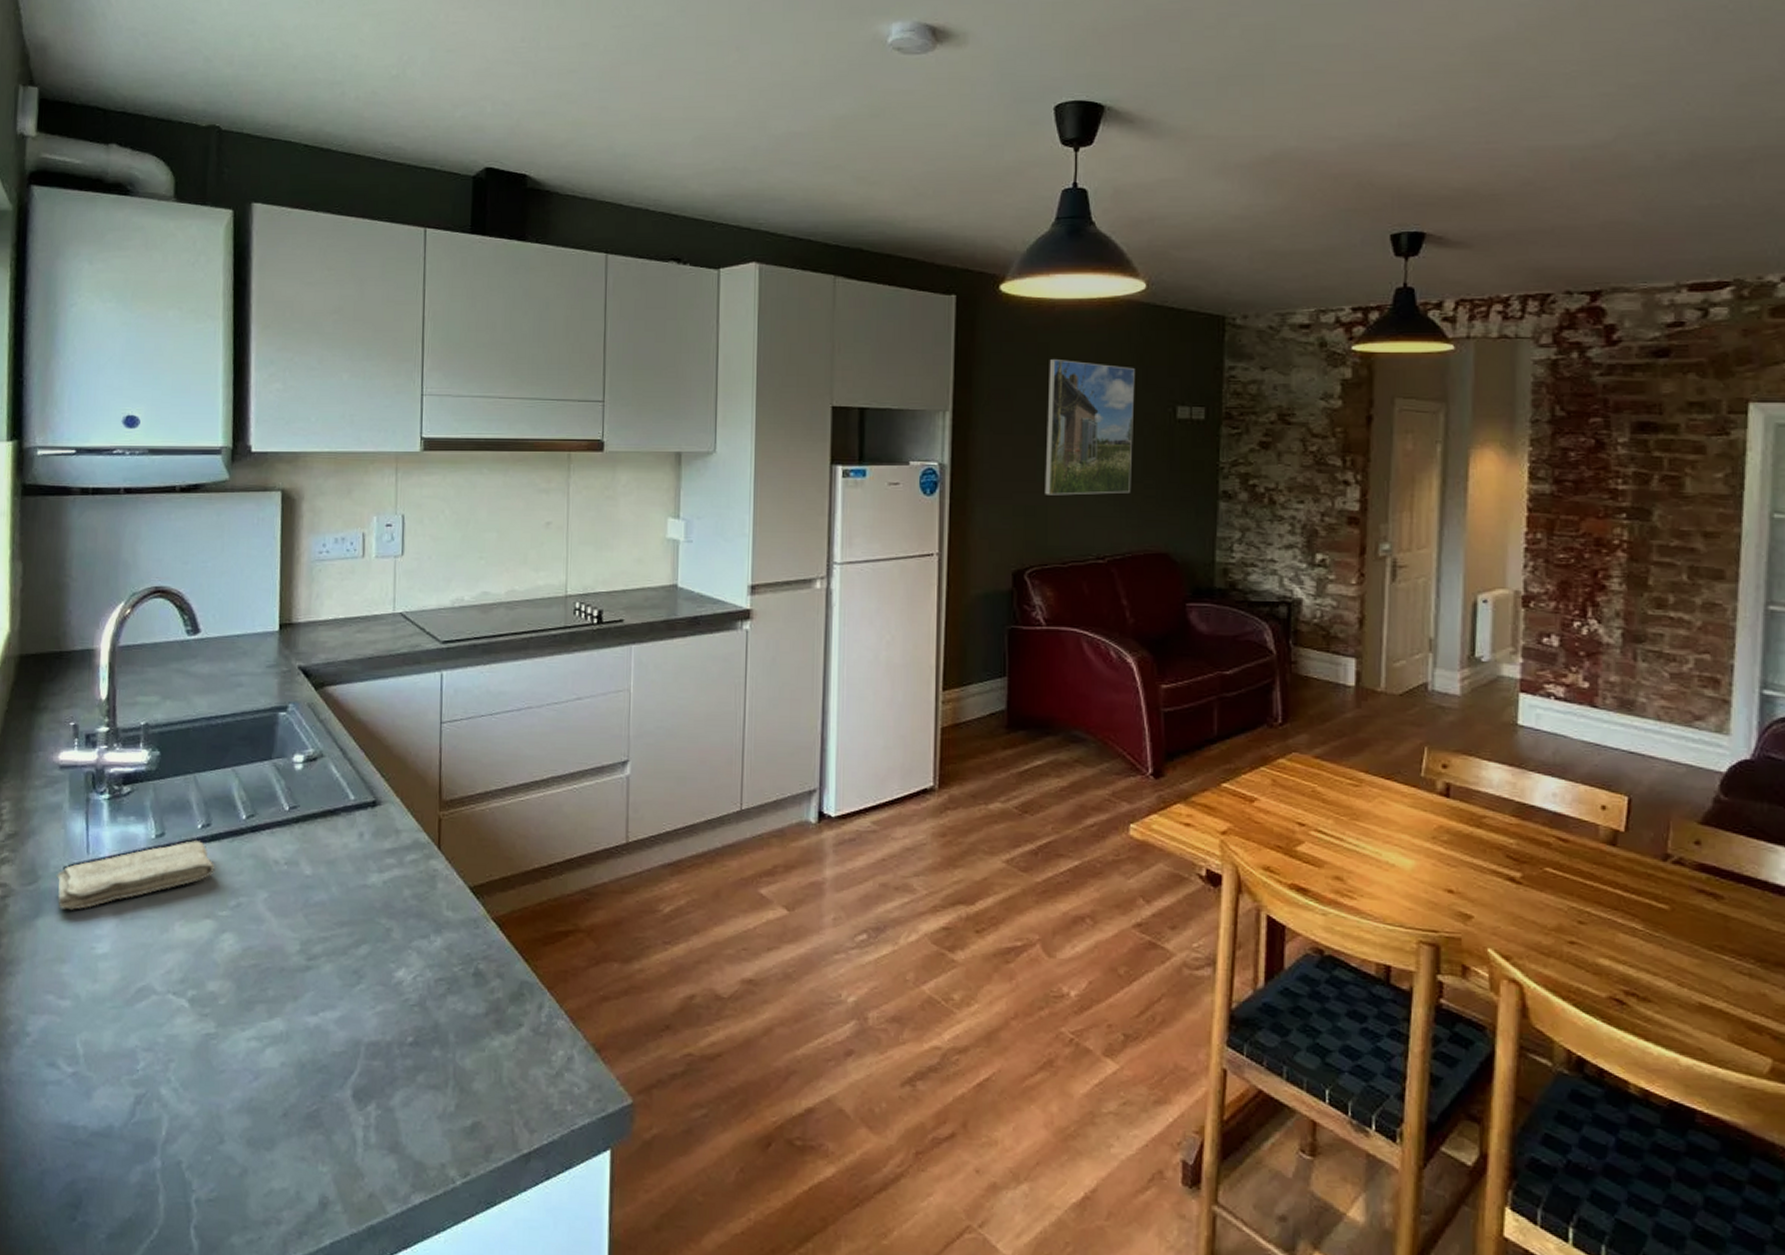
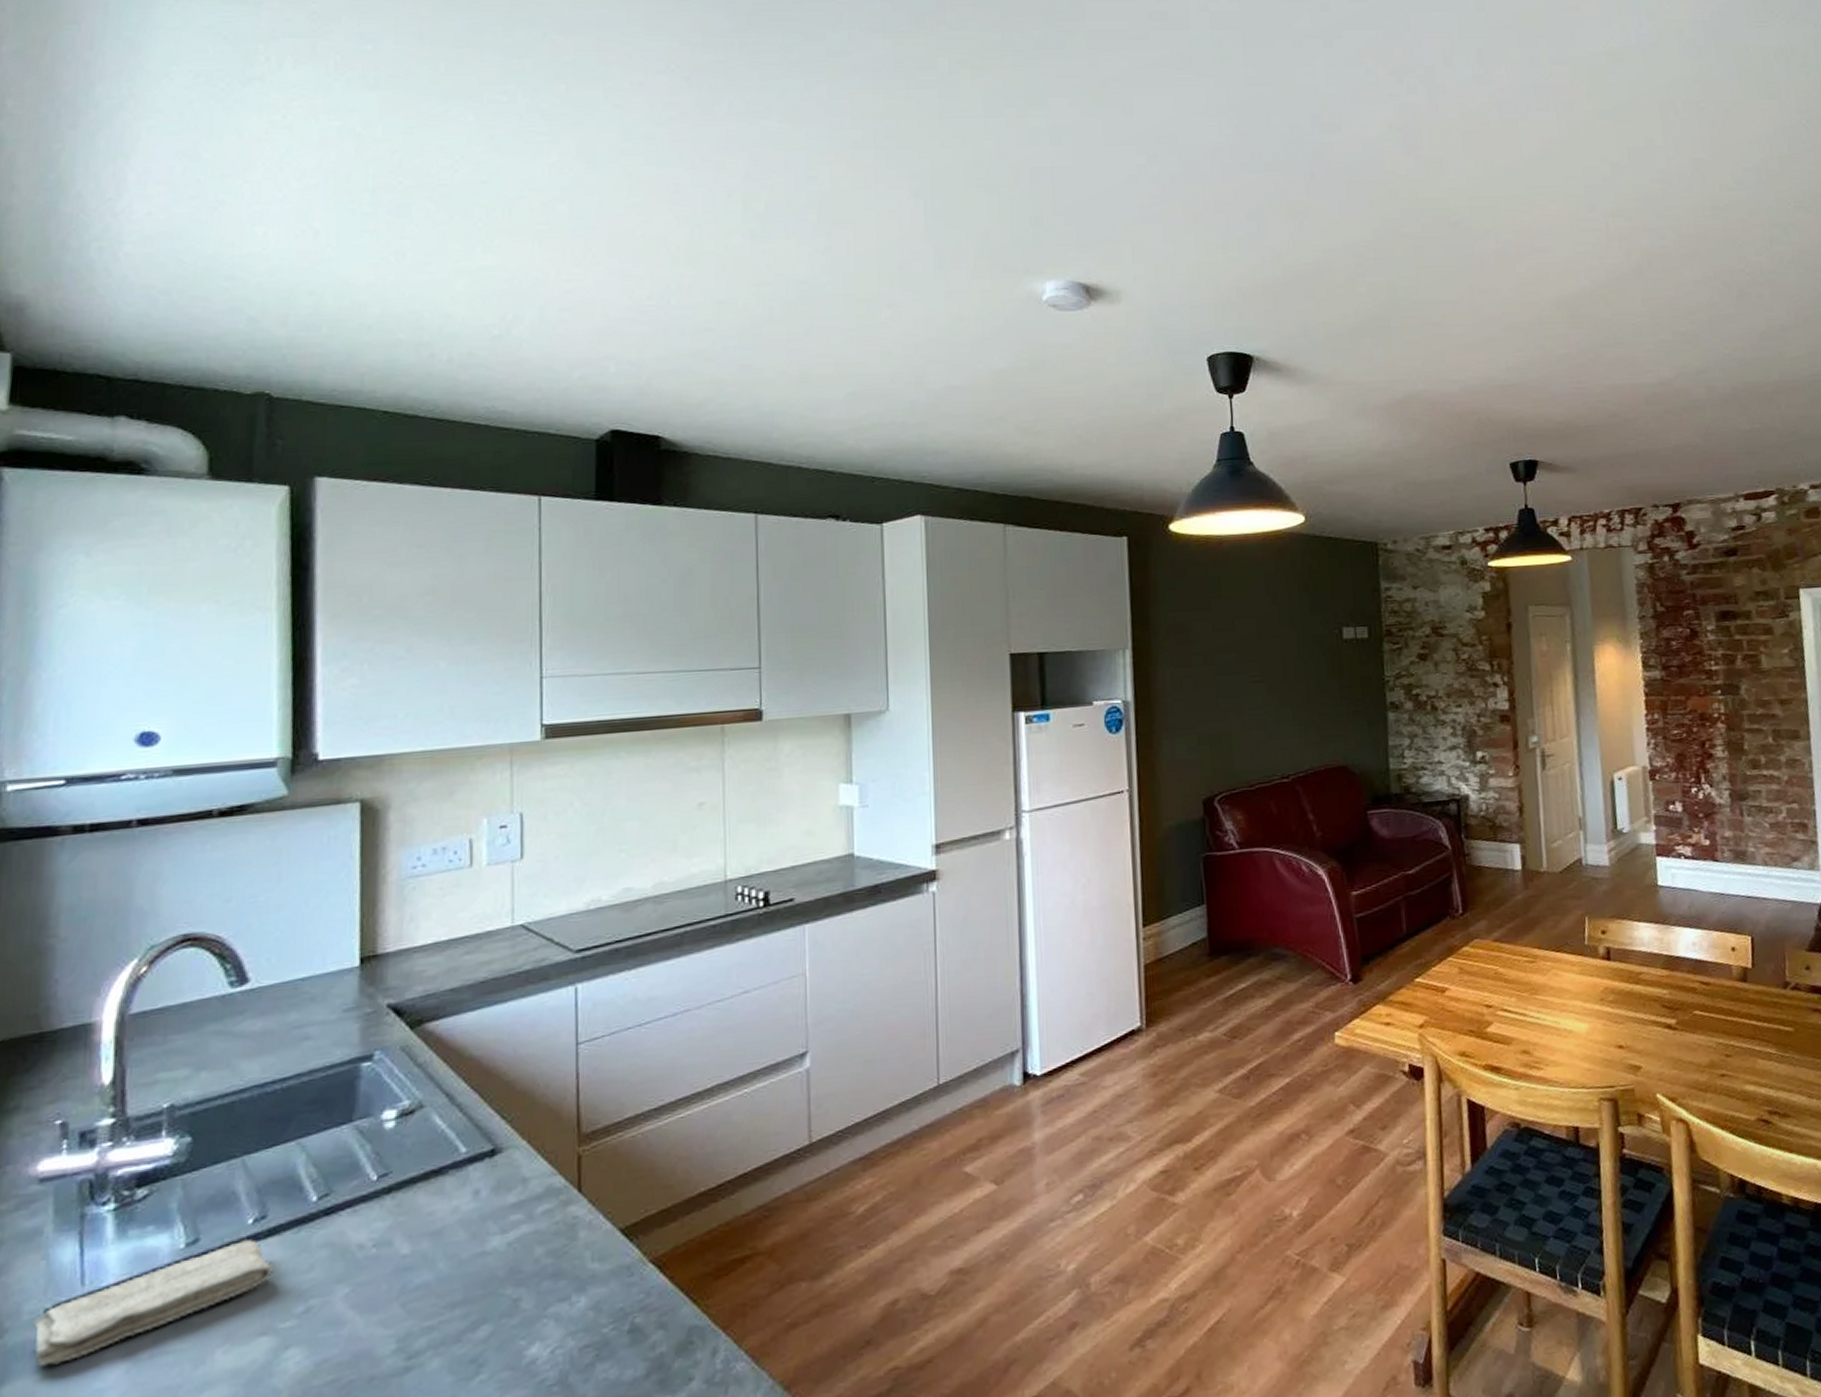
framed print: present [1045,358,1135,496] -> none [1221,591,1308,722]

